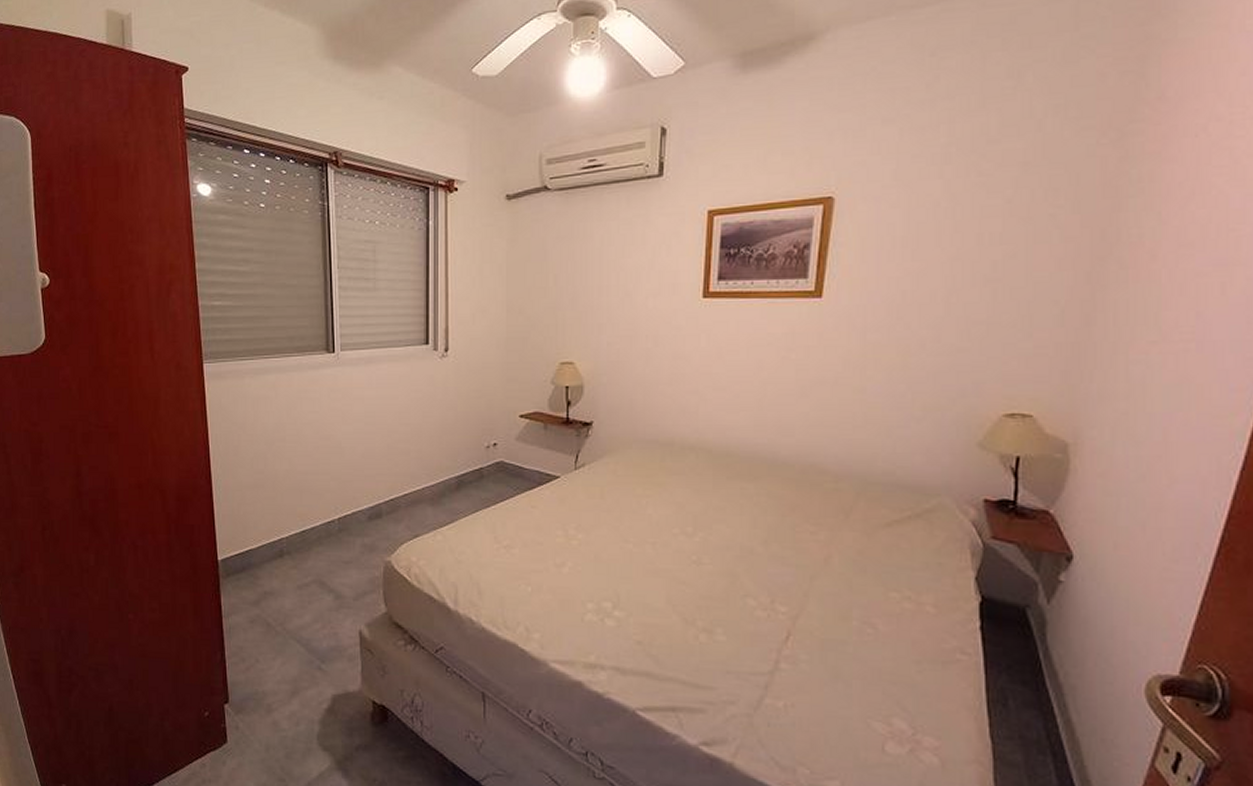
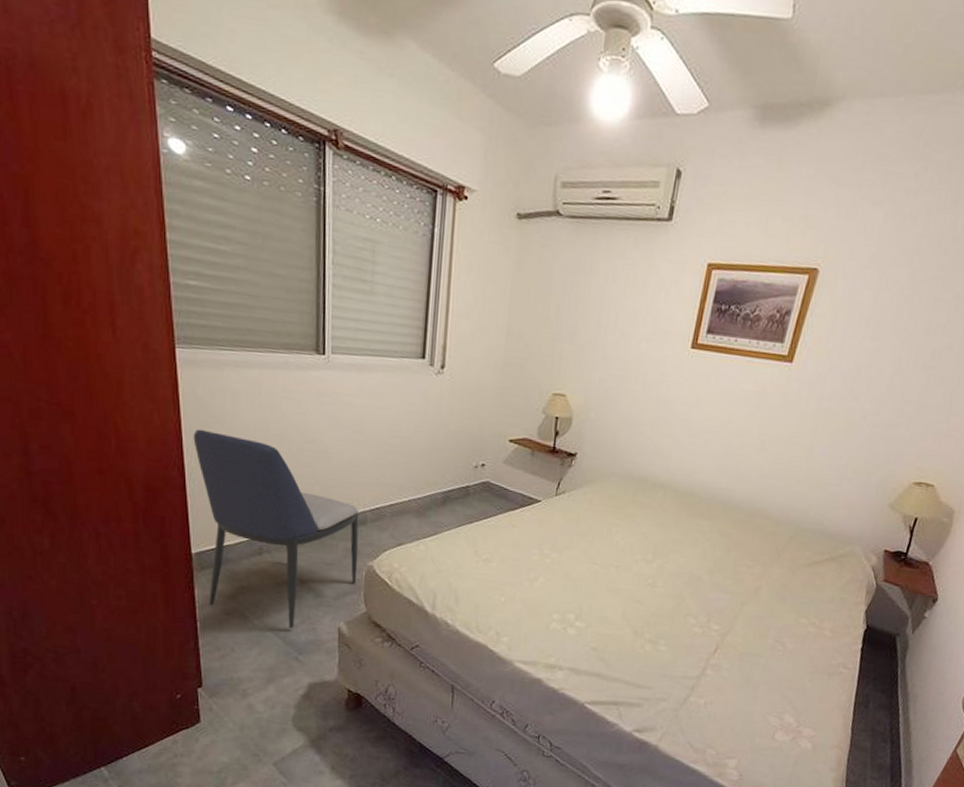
chair: none [219,436,376,634] -> present [193,429,359,628]

